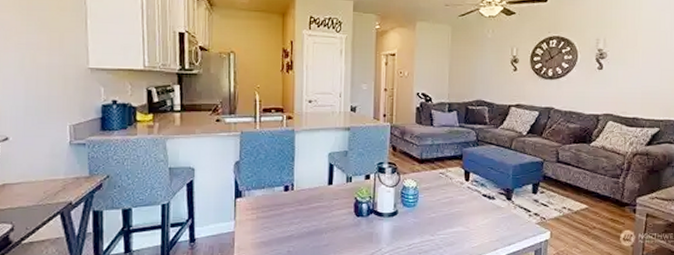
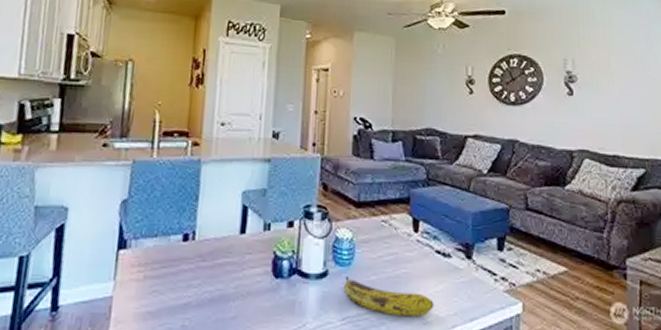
fruit: none [409,214,481,243] -> present [343,276,434,317]

